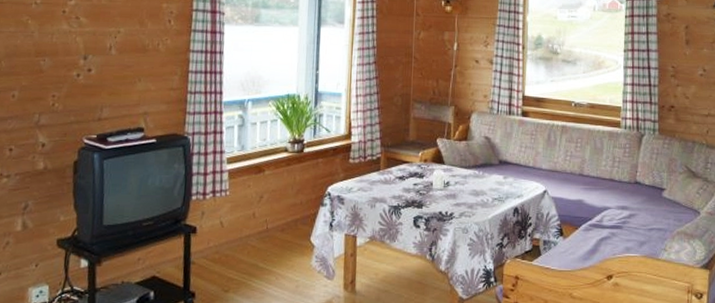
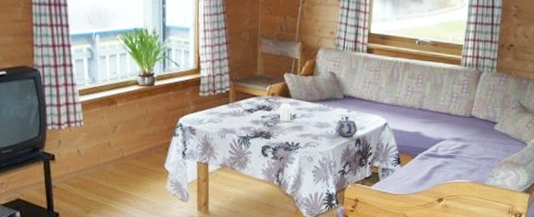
teapot: none [491,183,515,205] -> present [335,116,358,136]

